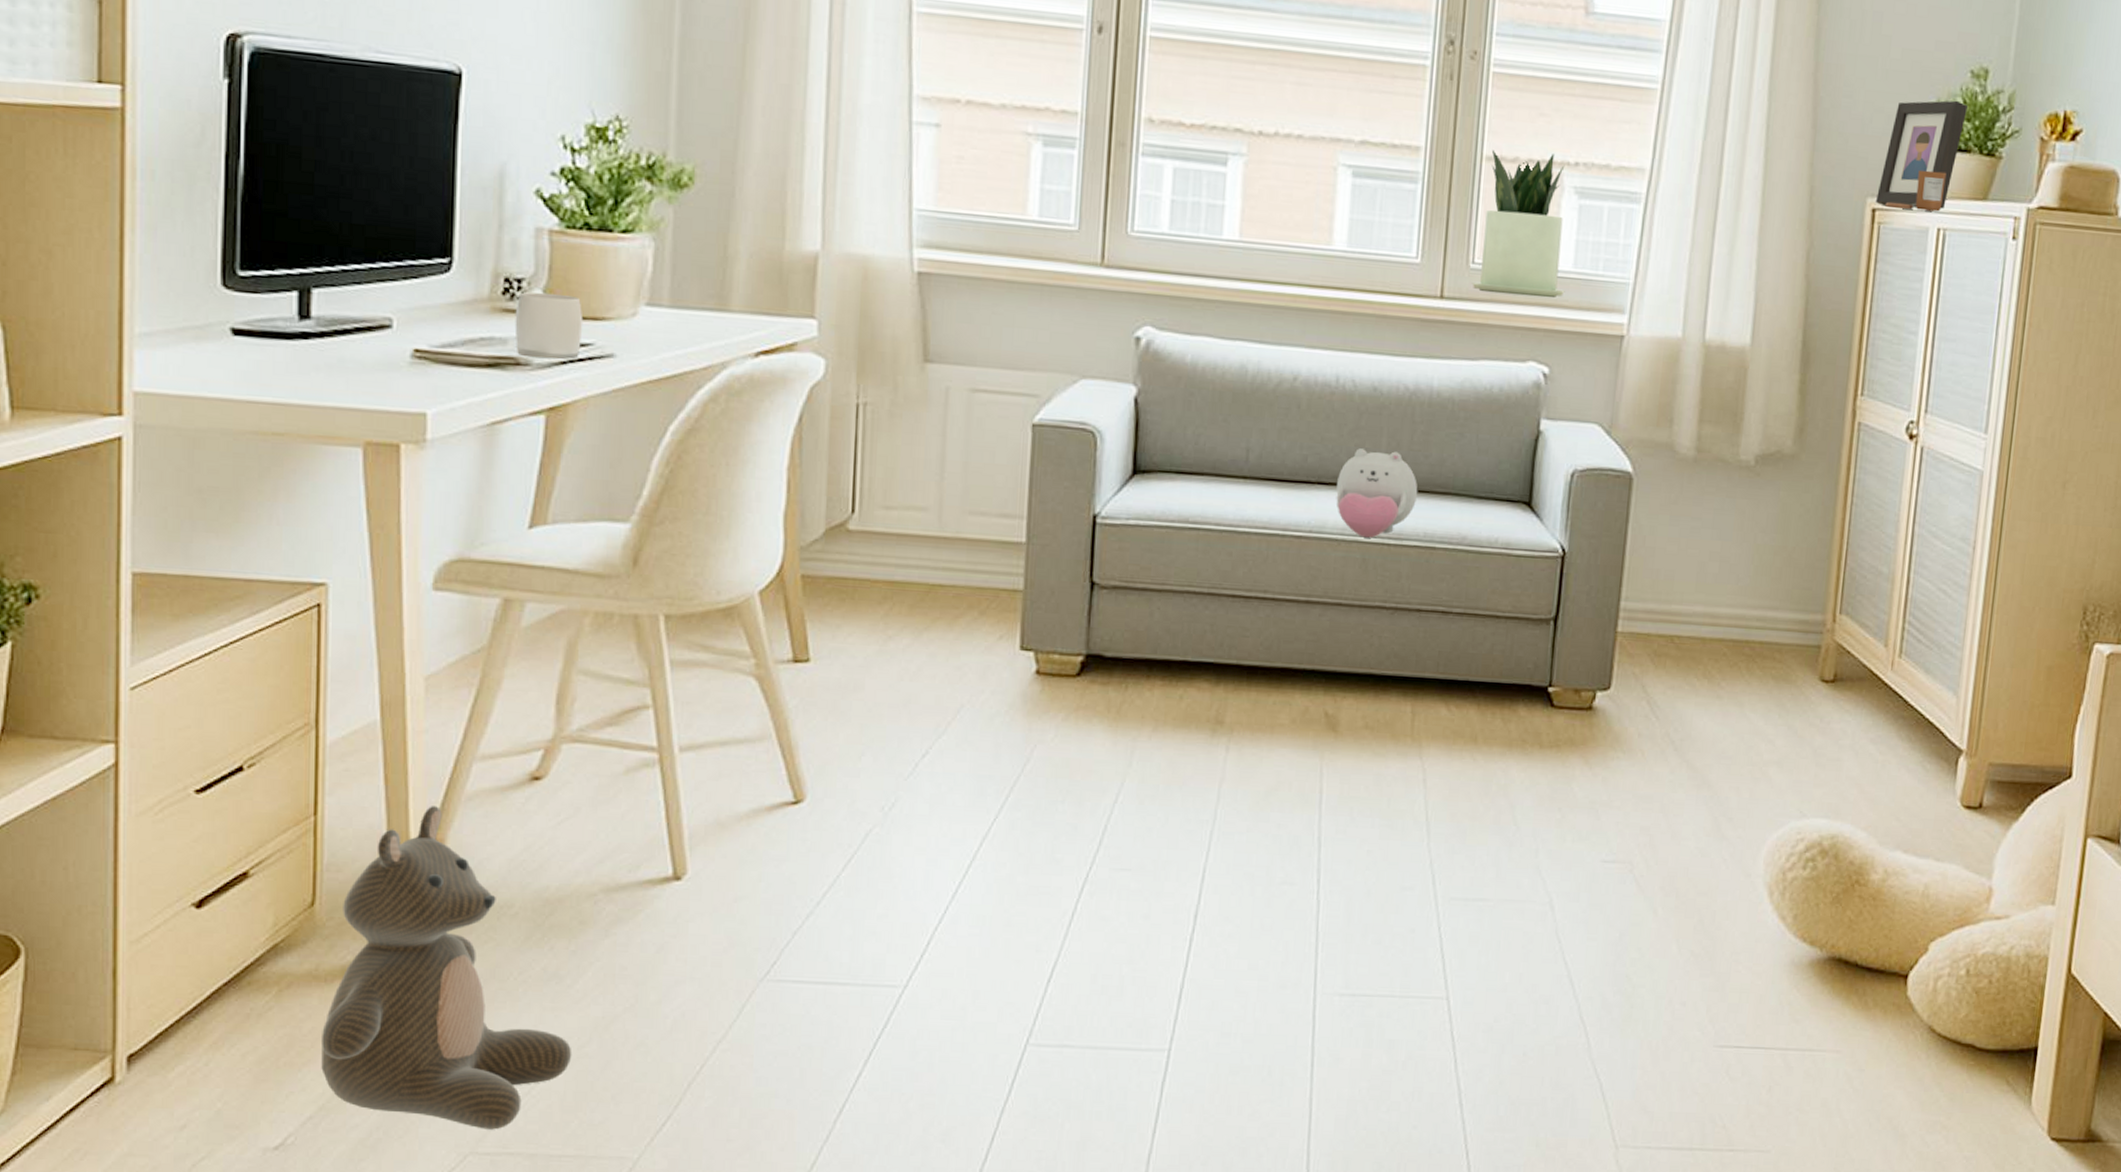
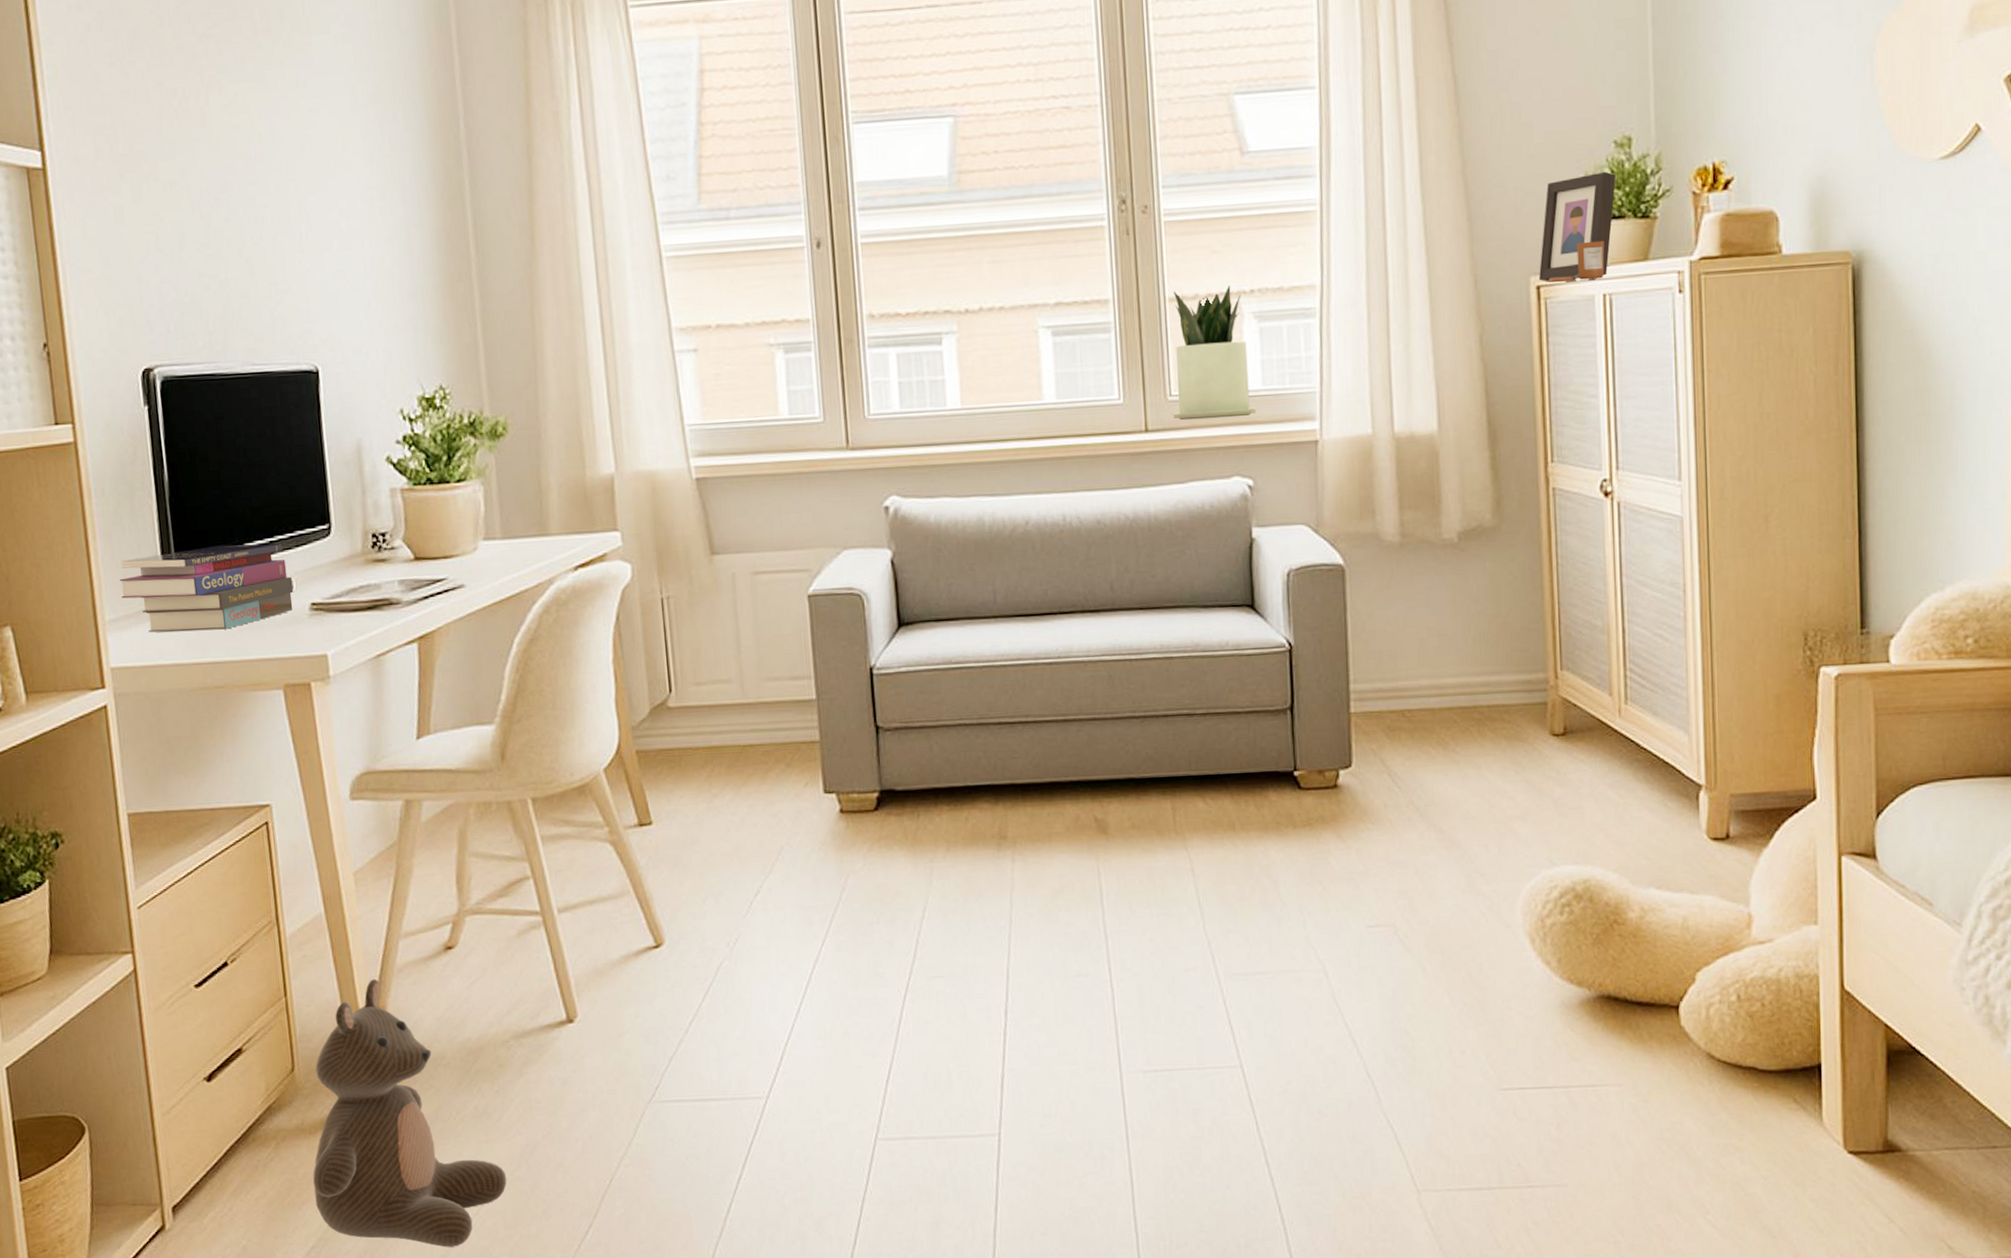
books: none [160,262,393,366] -> present [119,543,294,633]
mug: present [514,292,584,360] -> none [383,540,438,597]
plush toy: present [1336,448,1418,538] -> none [1076,575,1150,657]

